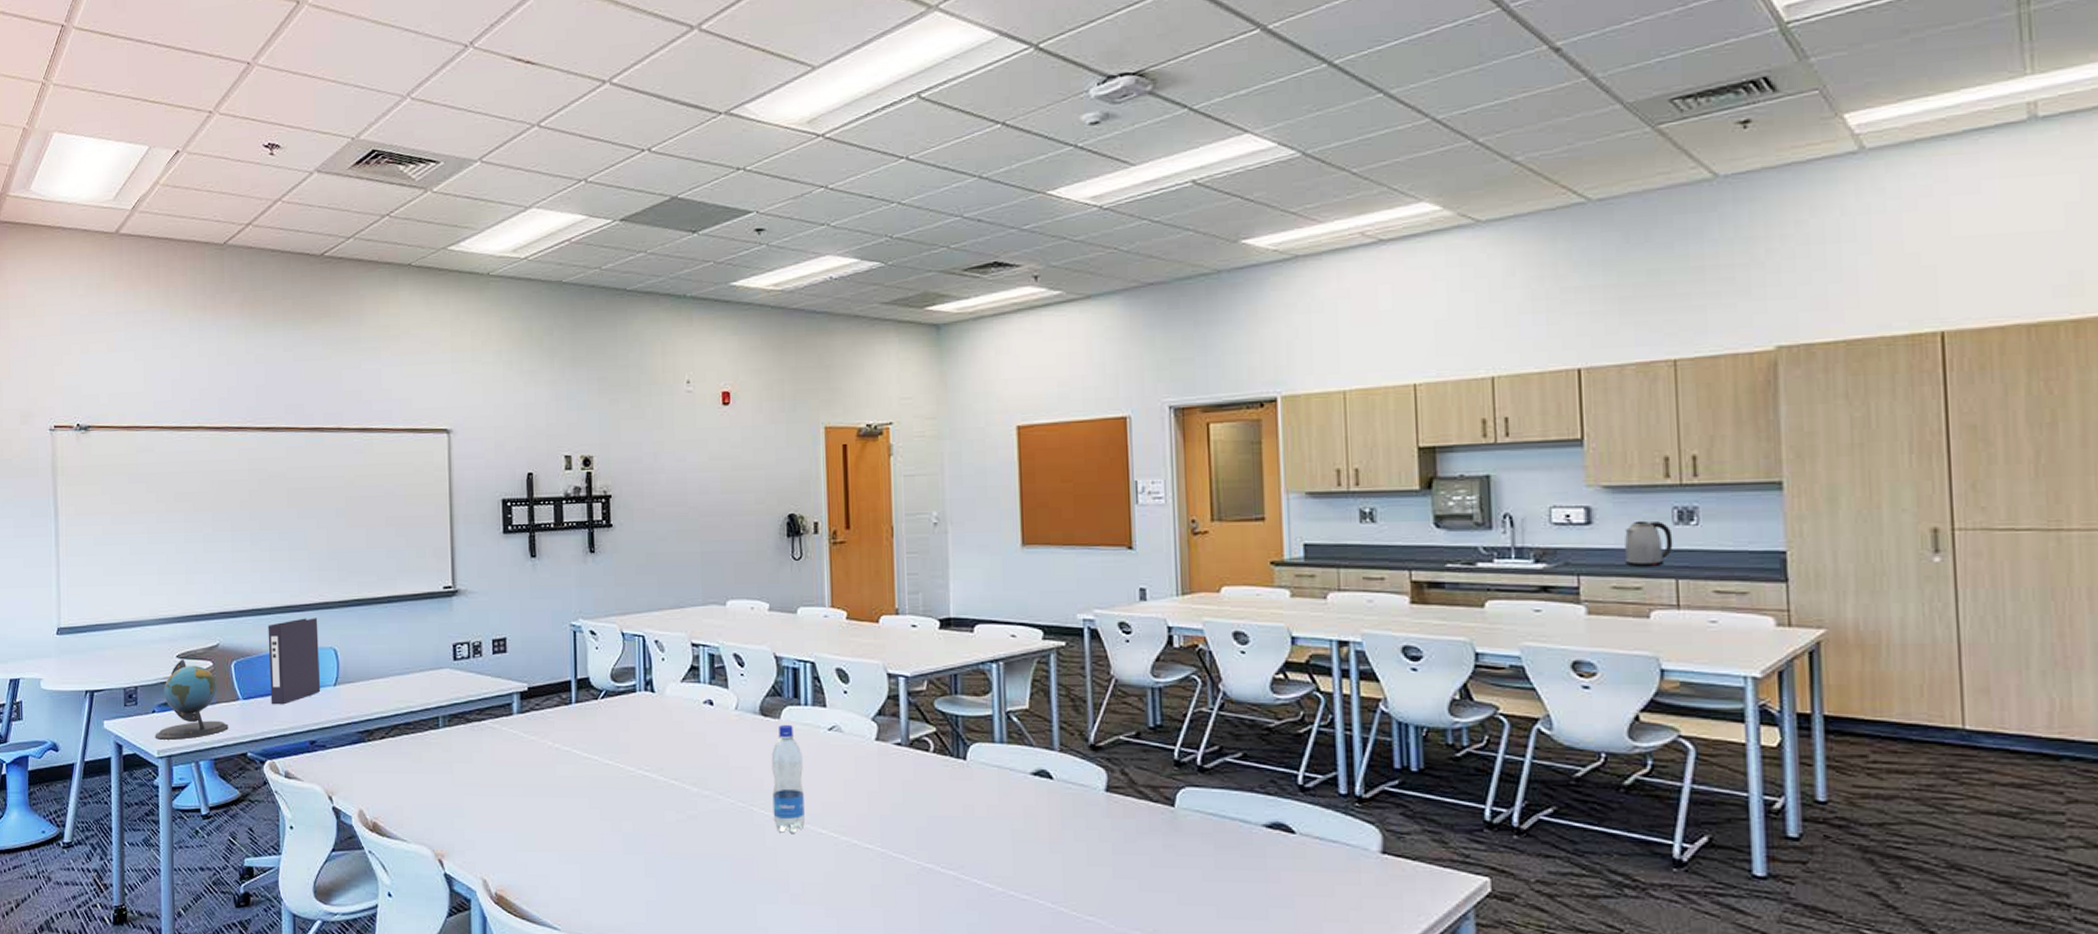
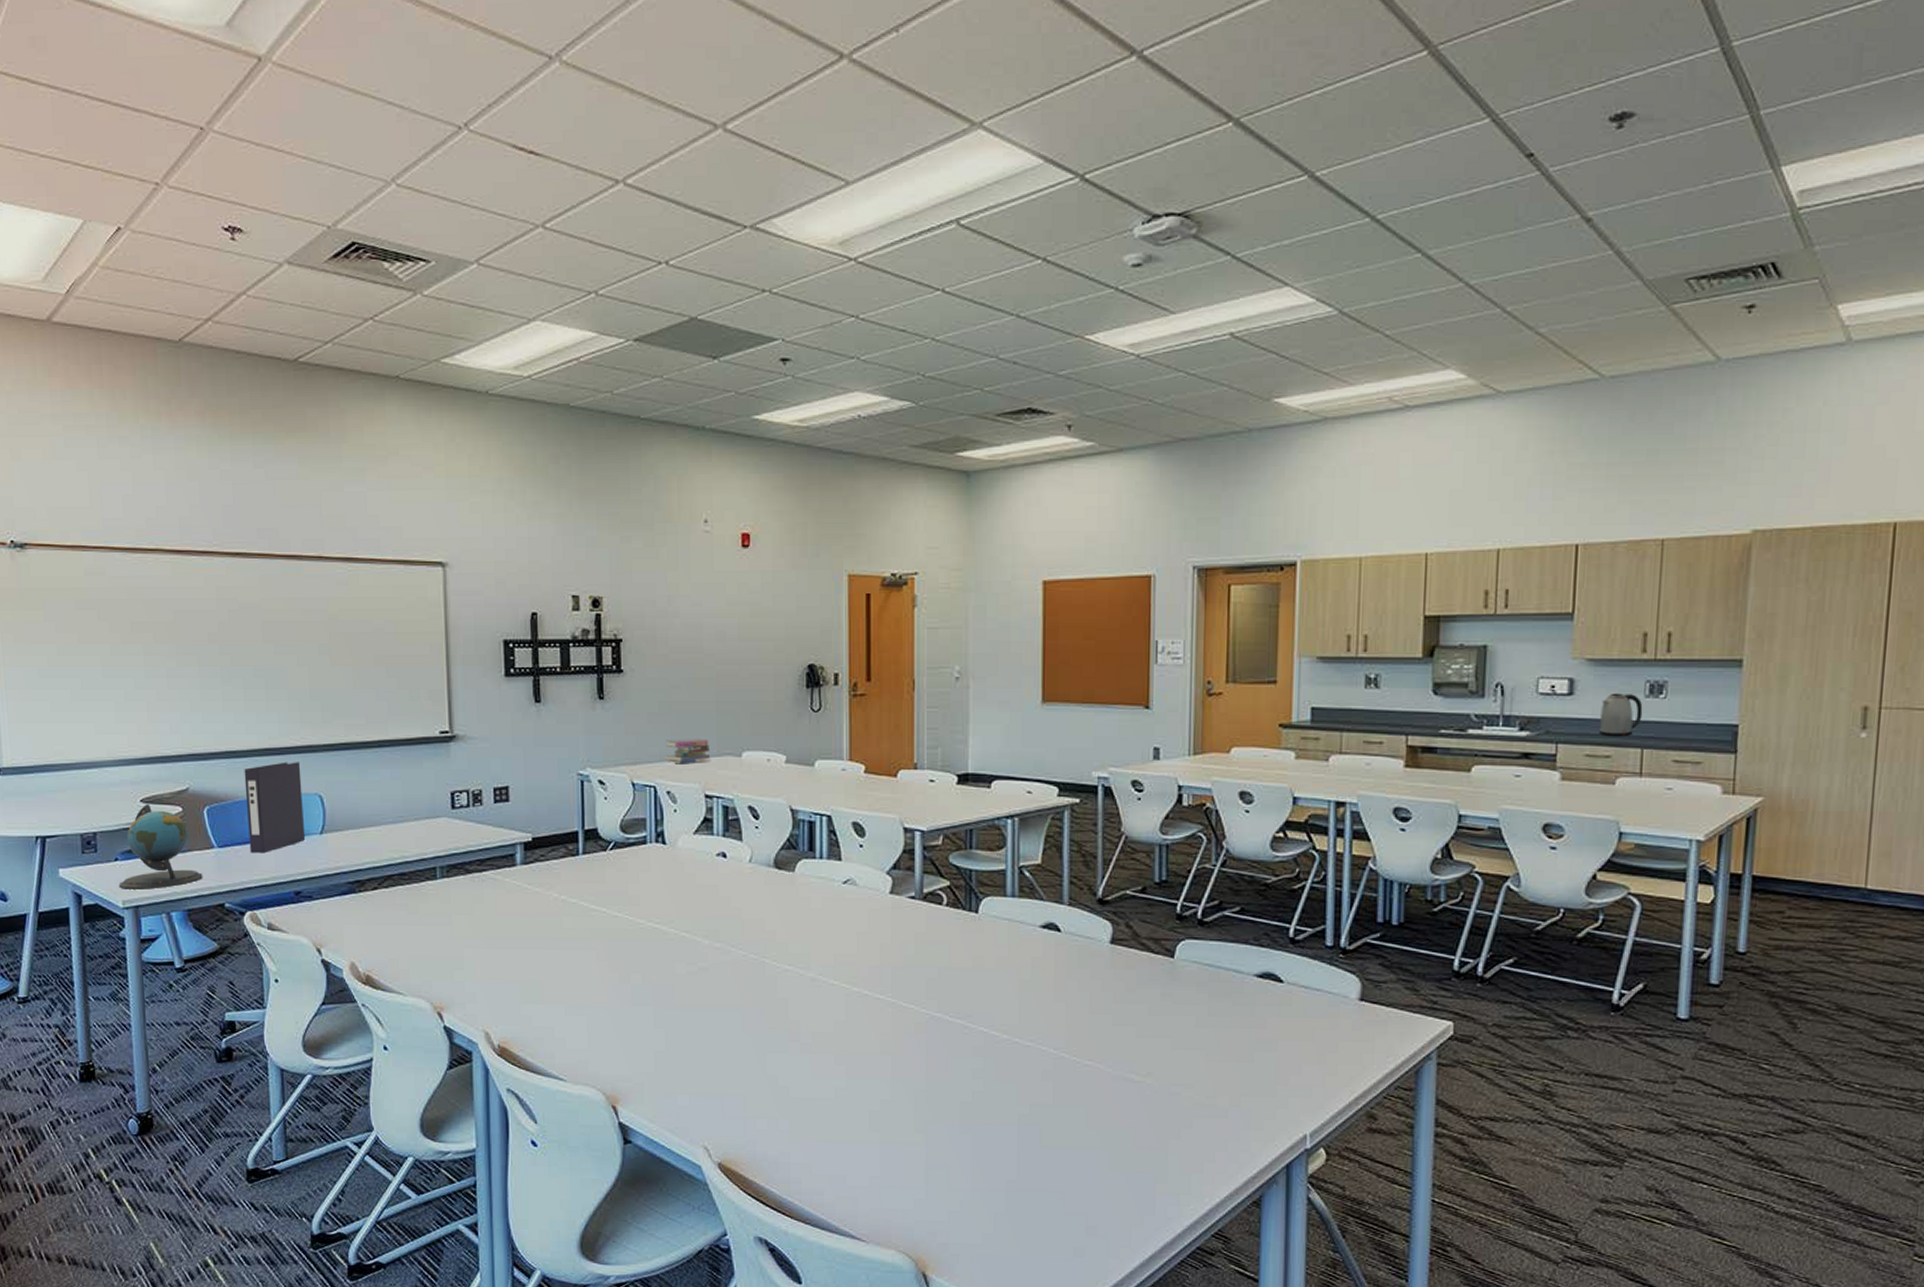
books: none [651,588,697,614] -> present [664,738,711,764]
bottle: present [771,724,805,834] -> none [785,877,817,986]

